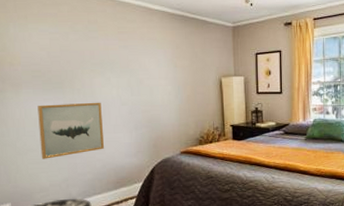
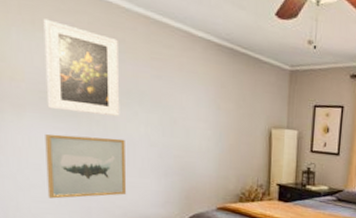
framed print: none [33,13,96,85] -> present [43,18,120,116]

